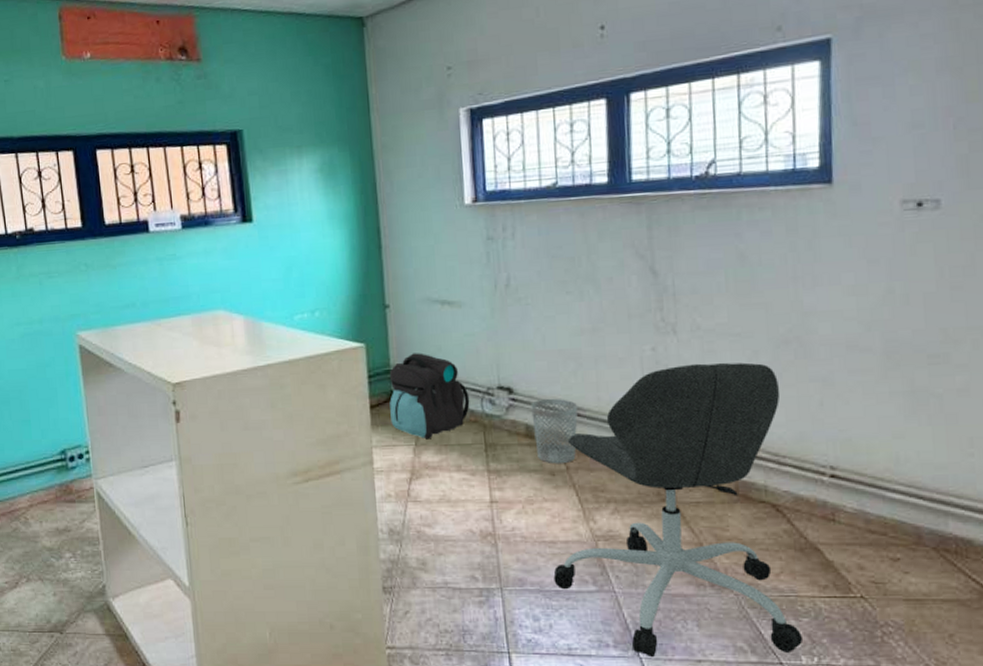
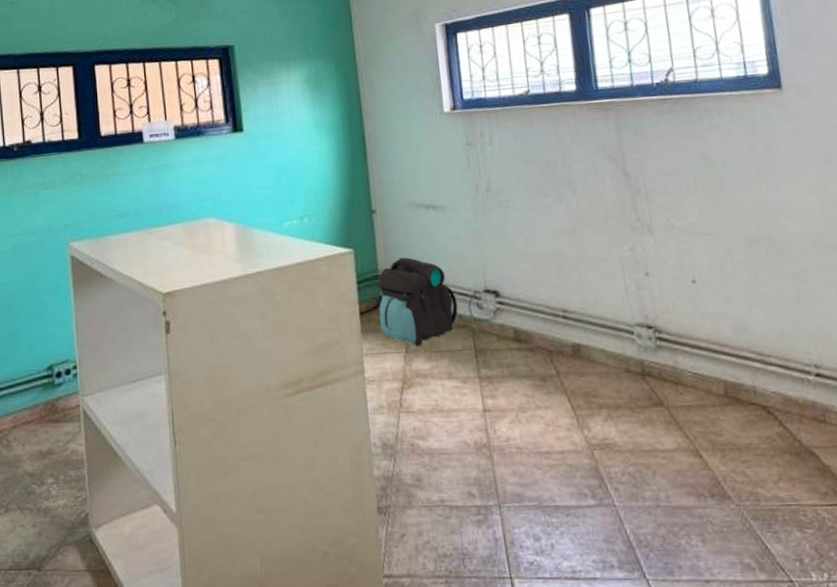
wastebasket: present [531,398,578,464] -> none [517,300,565,369]
office chair: present [553,362,804,658] -> none [551,261,811,579]

